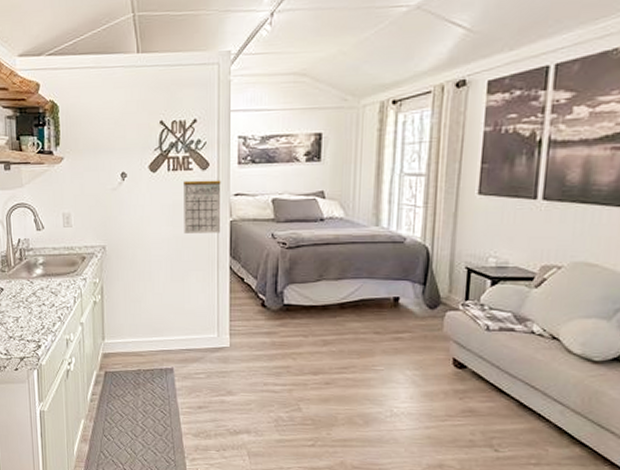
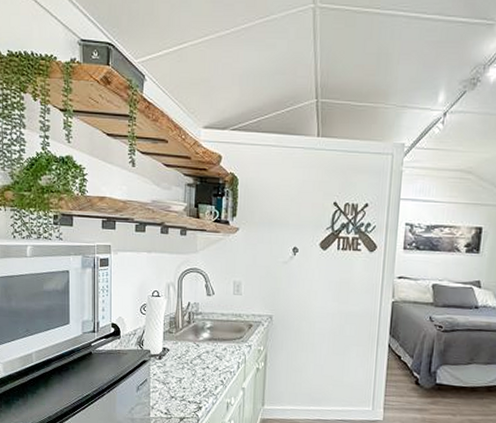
calendar: present [183,180,221,234] -> none [348,260,387,312]

